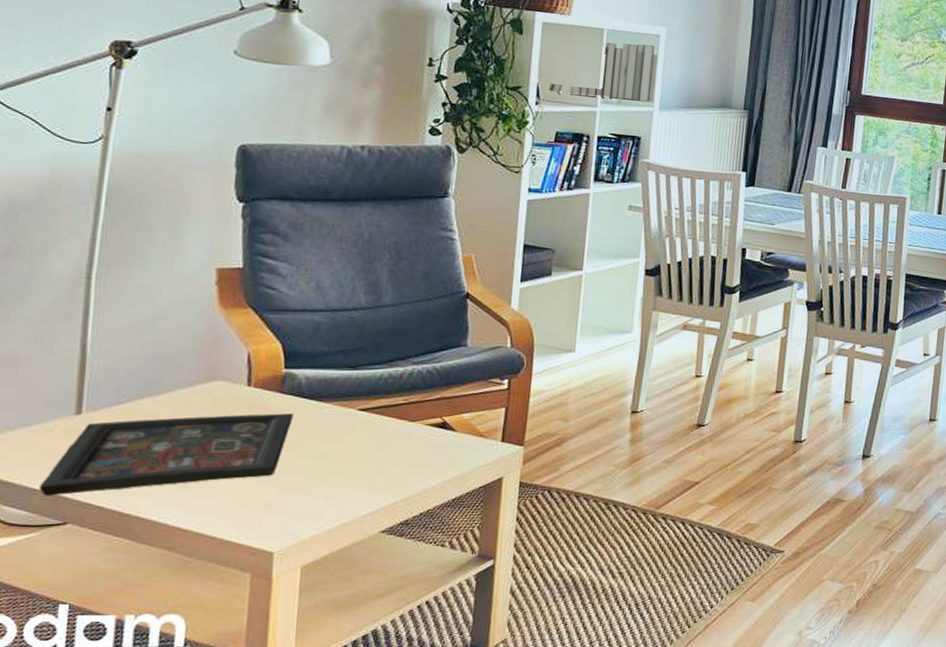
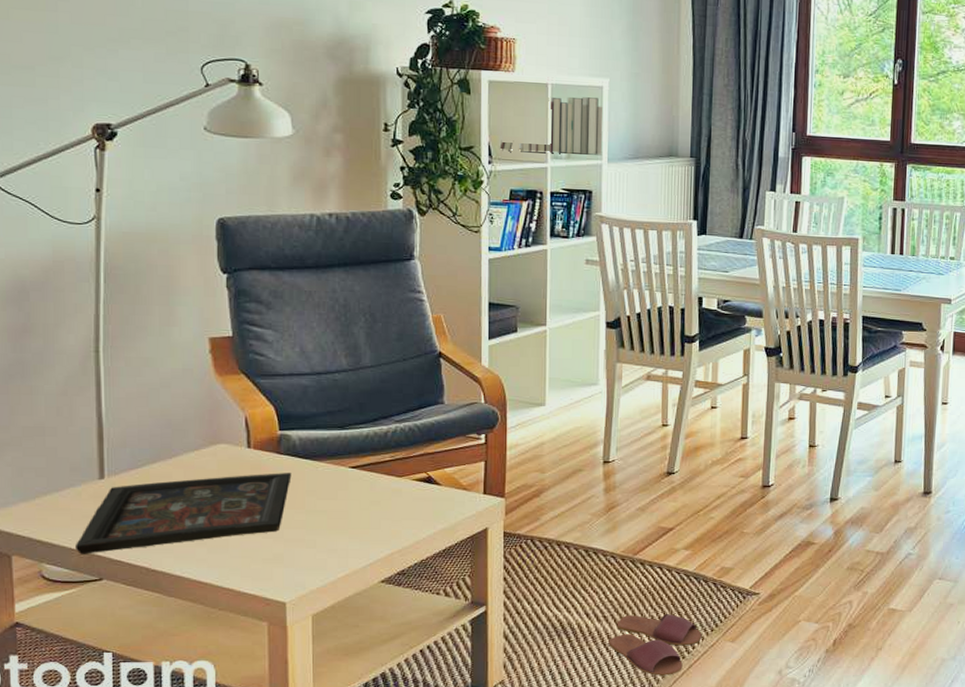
slippers: none [622,571,721,636] -> present [608,614,702,676]

